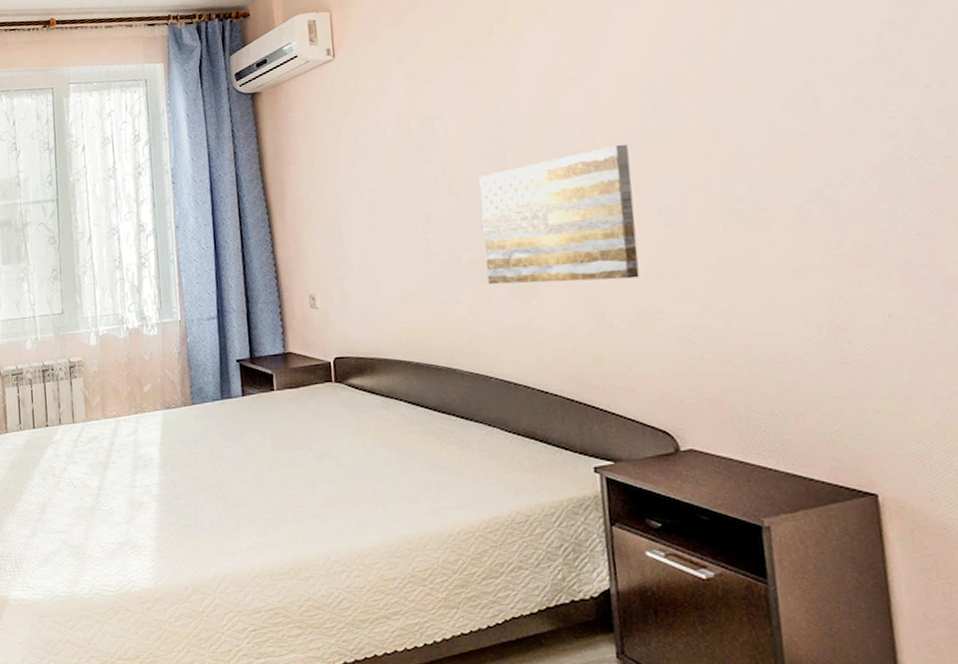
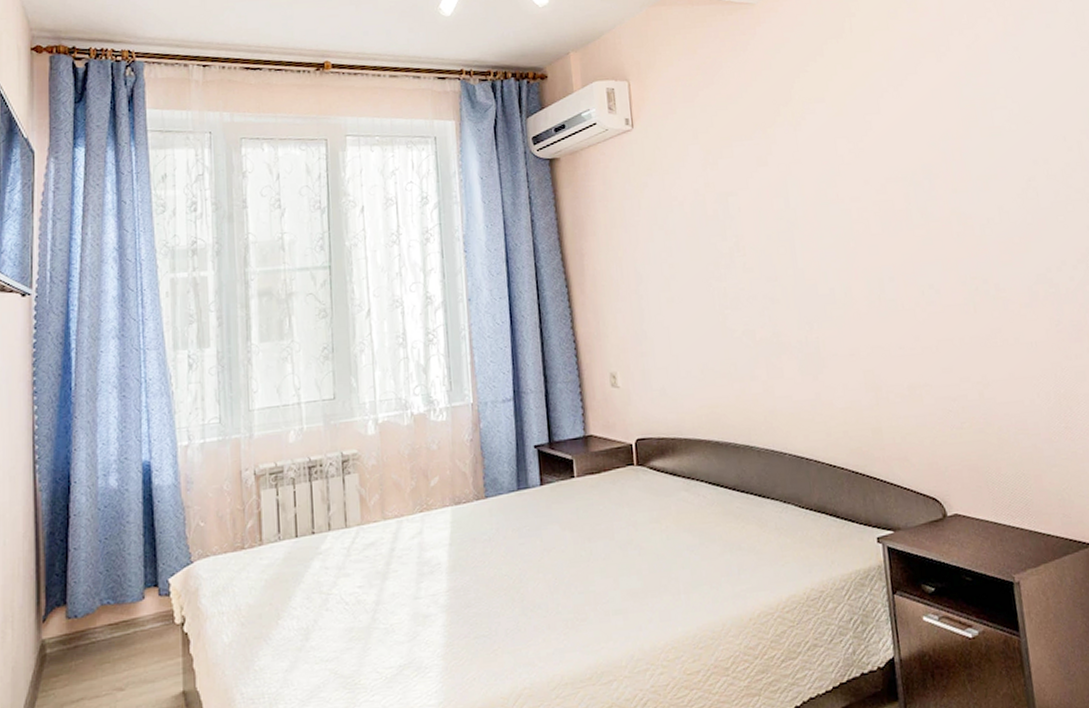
wall art: present [479,144,640,285] -> none [770,227,909,360]

